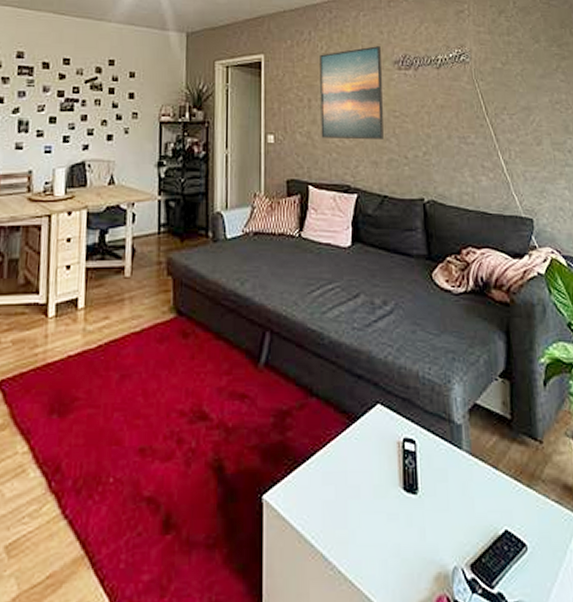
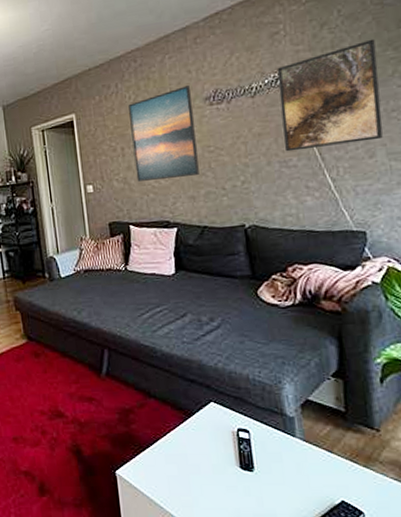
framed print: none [460,33,548,129] -> present [277,38,383,152]

